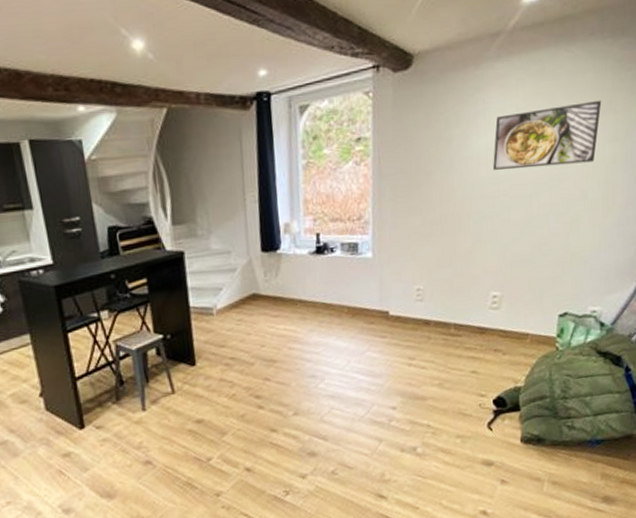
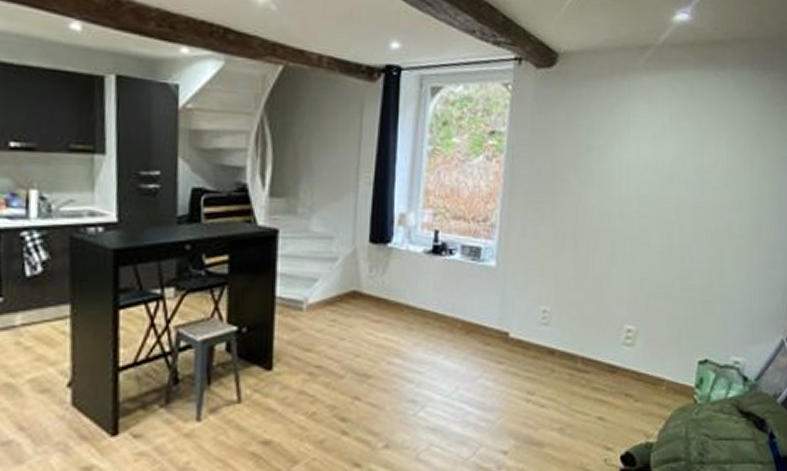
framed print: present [493,100,602,170] -> none [635,130,750,195]

